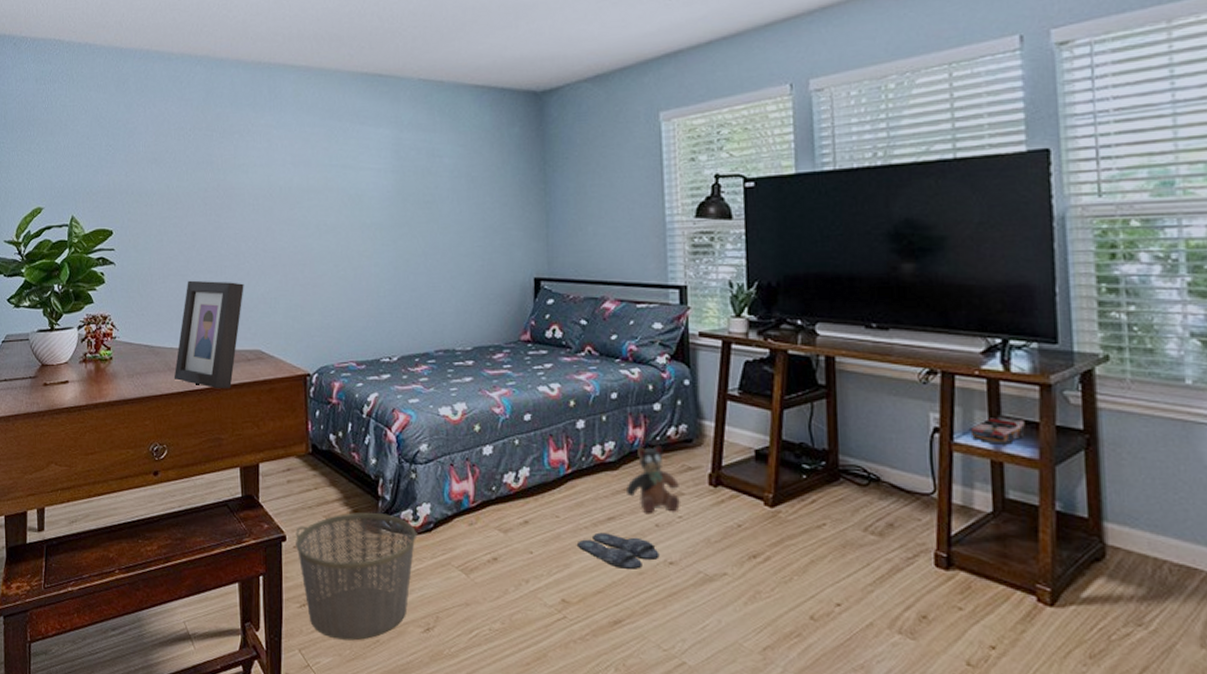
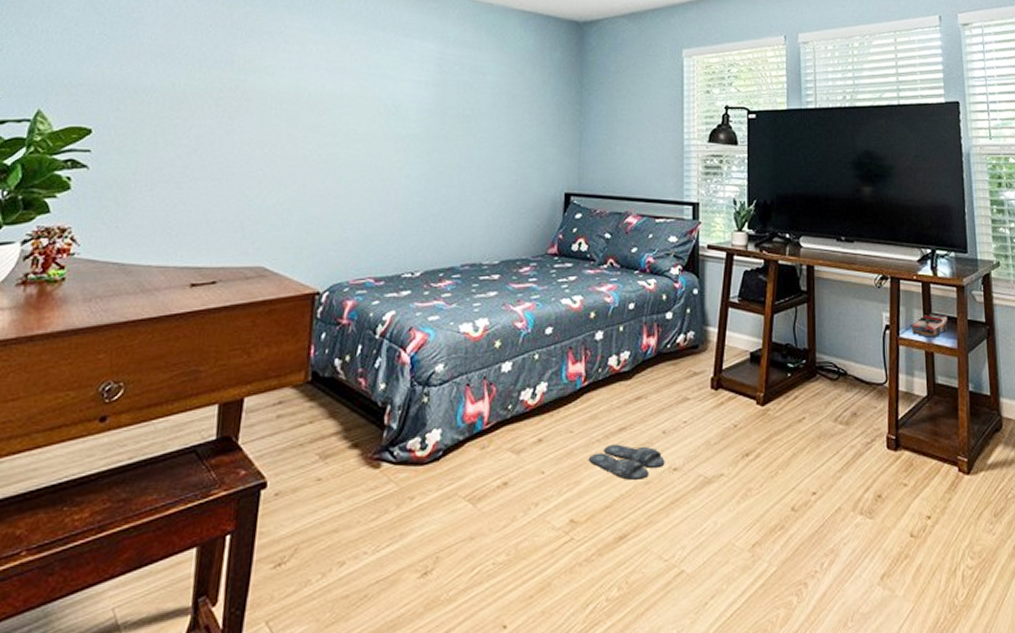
picture frame: present [173,280,244,388] -> none [146,188,253,312]
basket: present [295,512,418,641] -> none [278,445,424,601]
stuffed animal: present [625,445,680,514] -> none [637,353,685,422]

